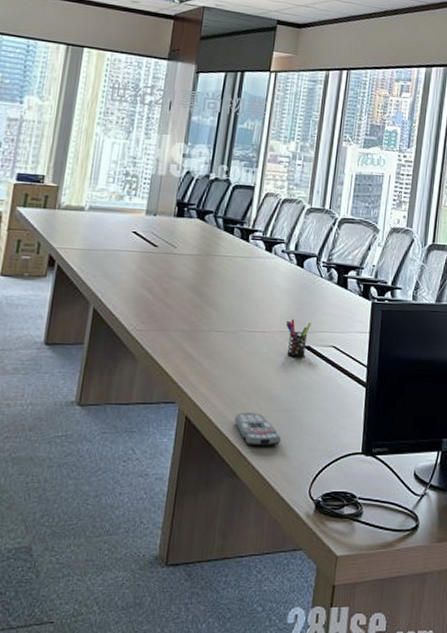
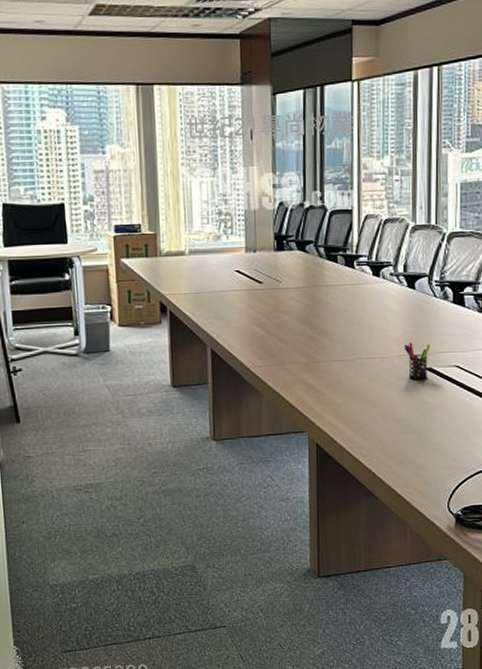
remote control: present [234,412,282,447] -> none [364,436,414,468]

